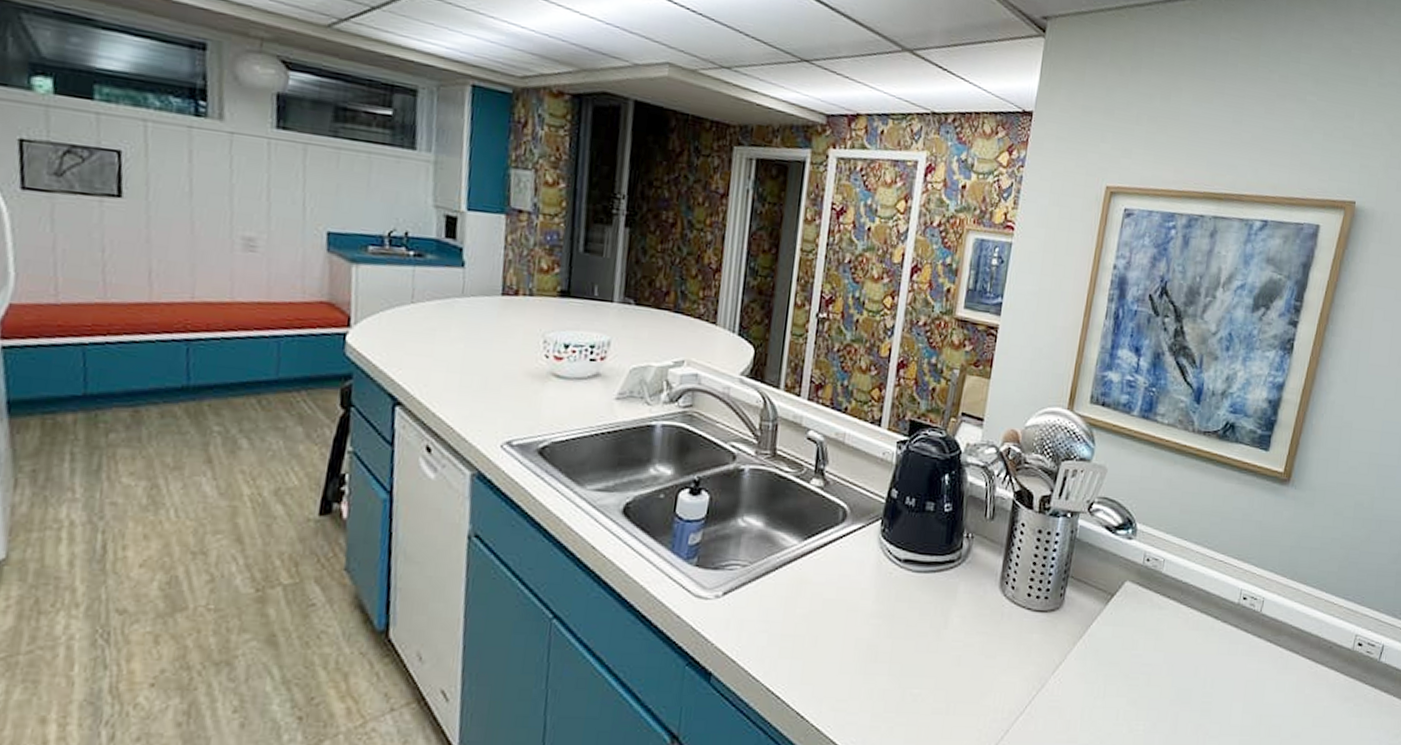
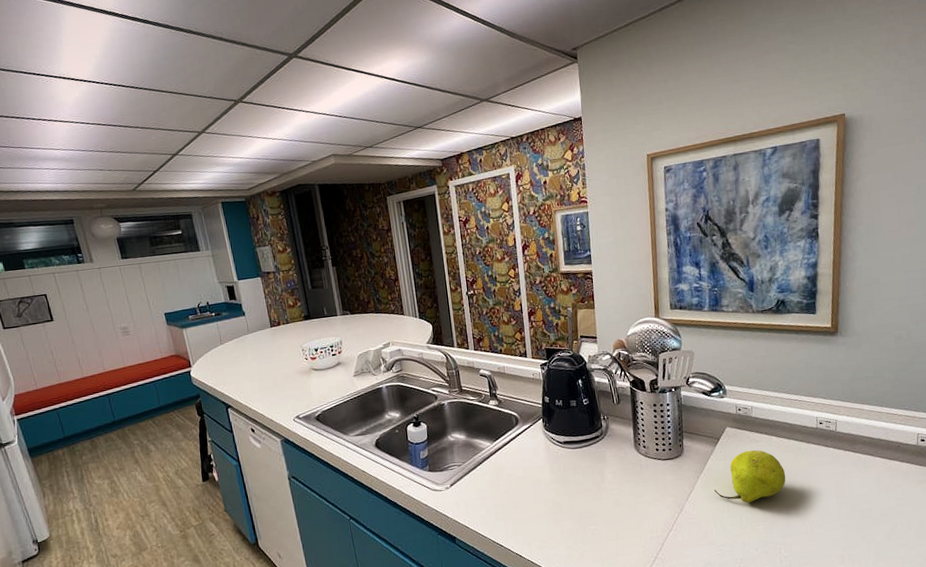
fruit: none [1091,618,1187,691] -> present [714,450,786,503]

